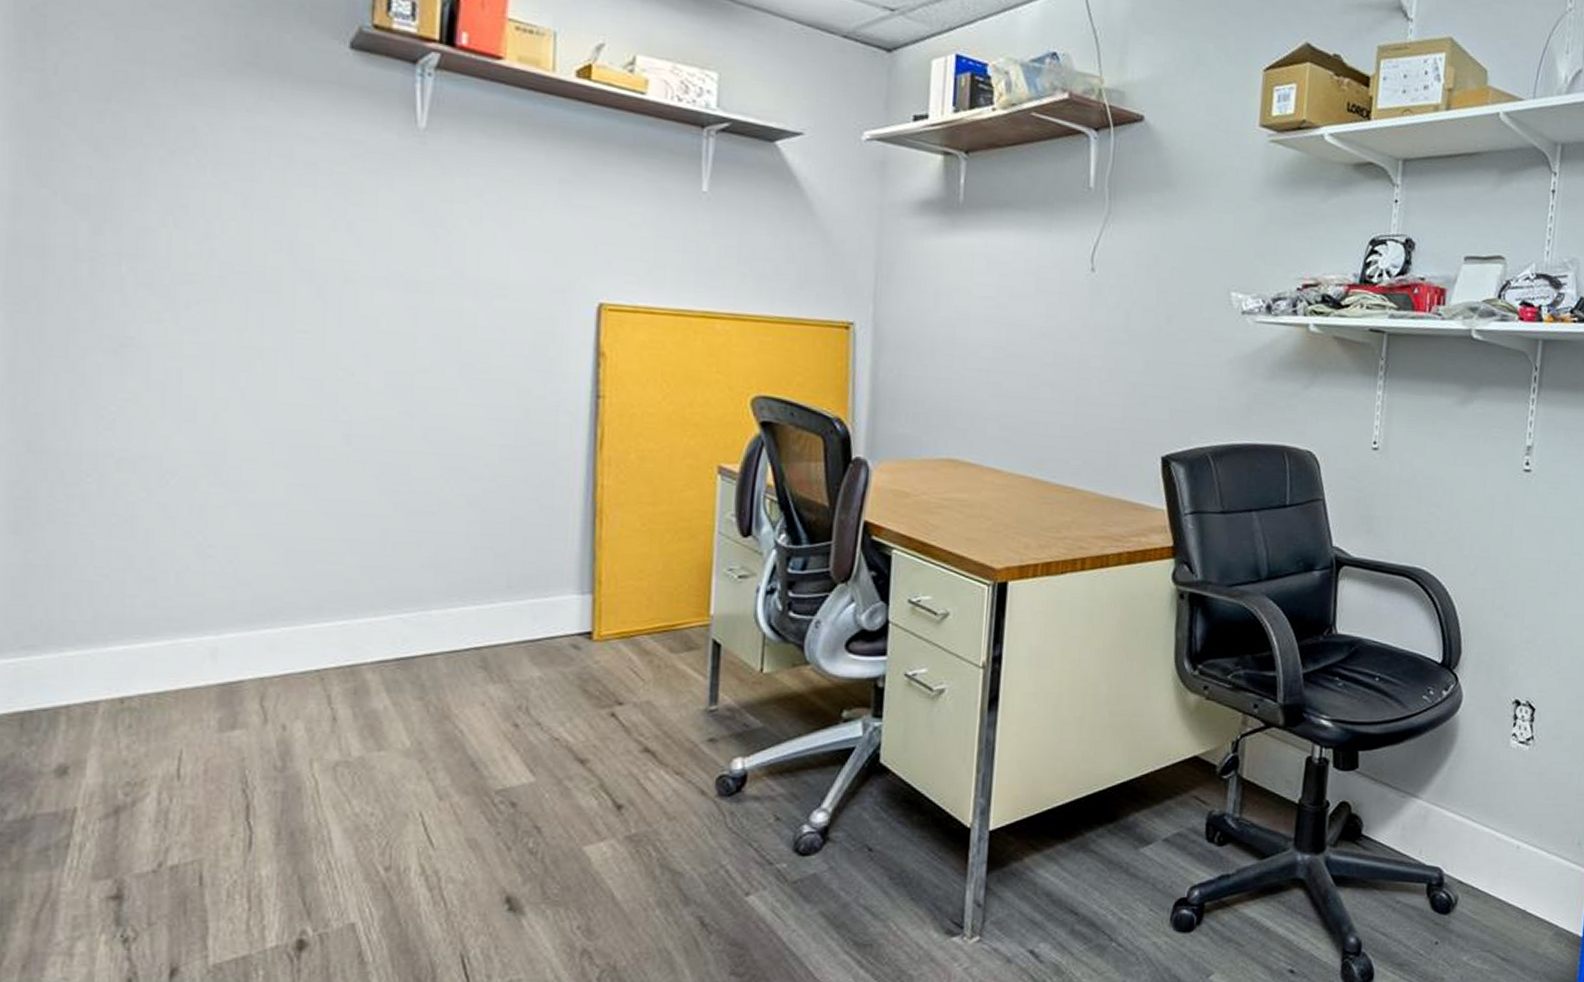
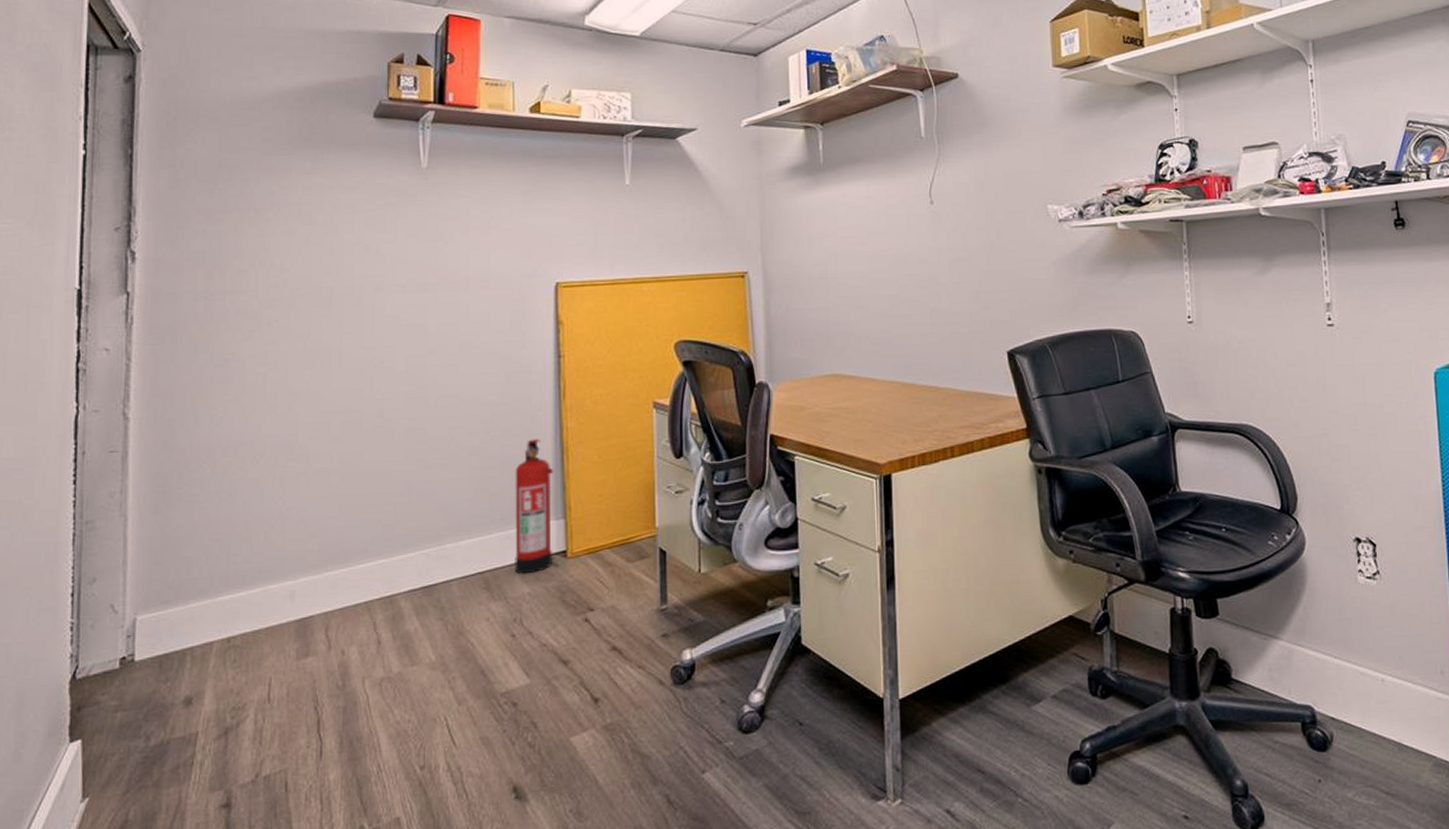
fire extinguisher: none [522,494,581,655] -> present [515,439,553,574]

